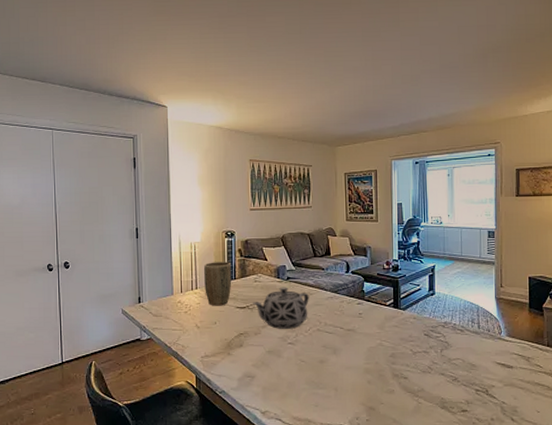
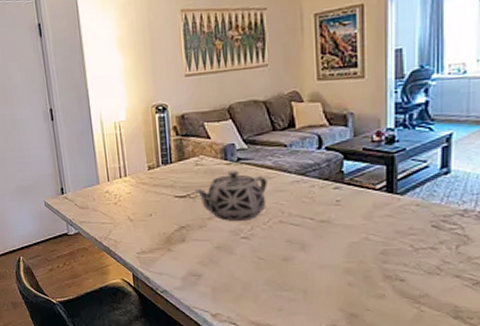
plant pot: present [204,262,232,306] -> none [132,142,168,196]

